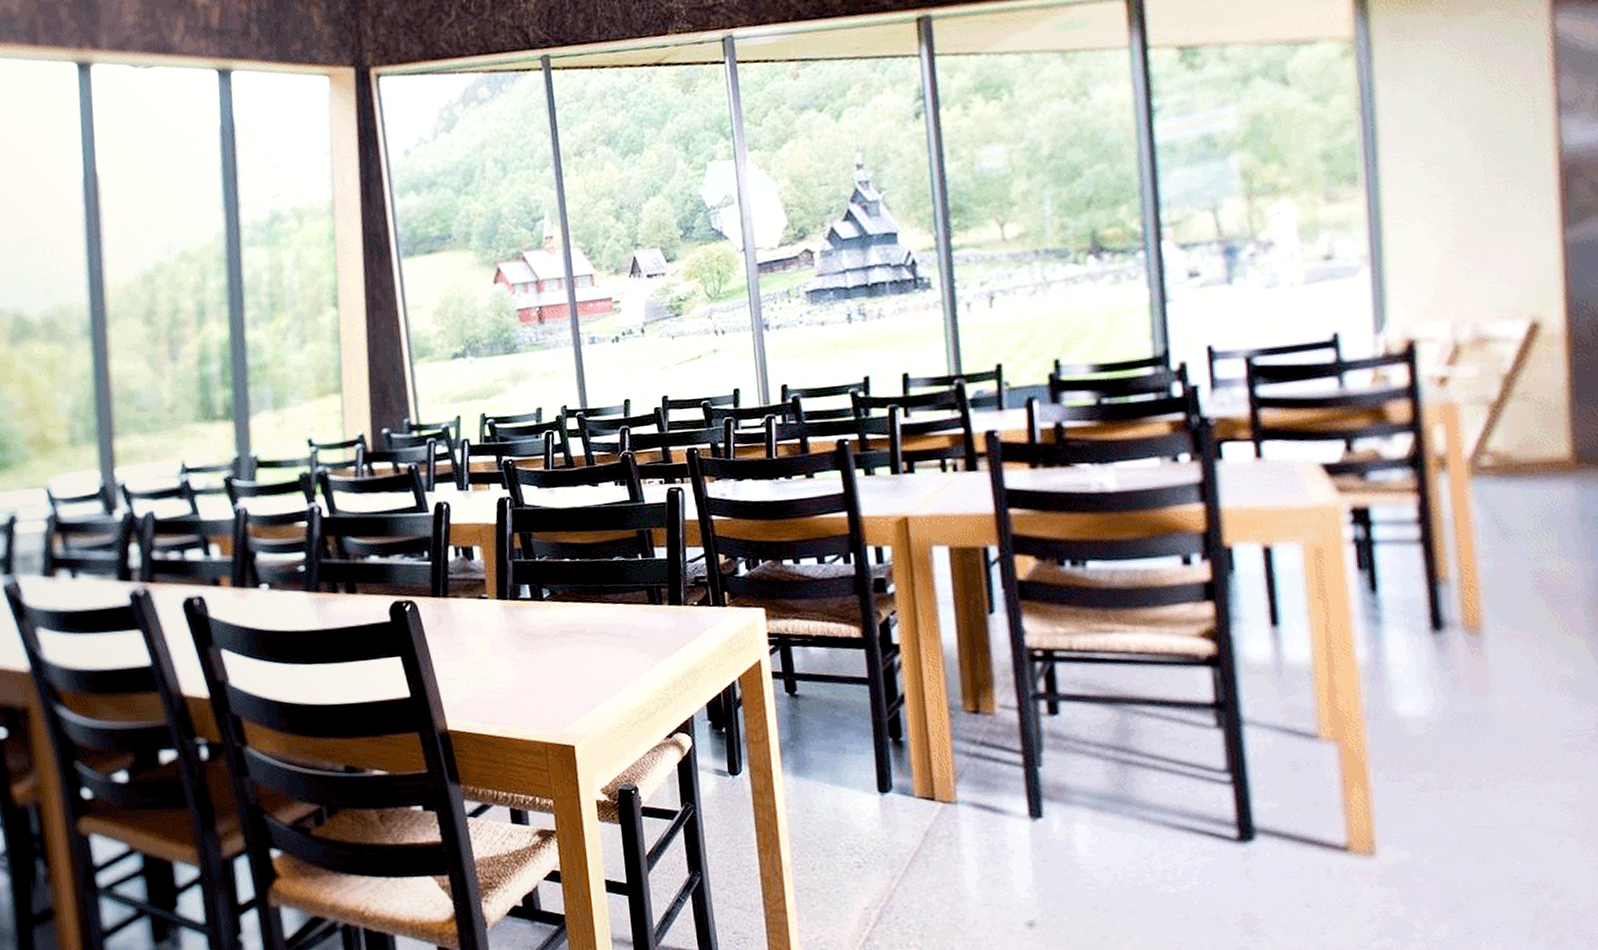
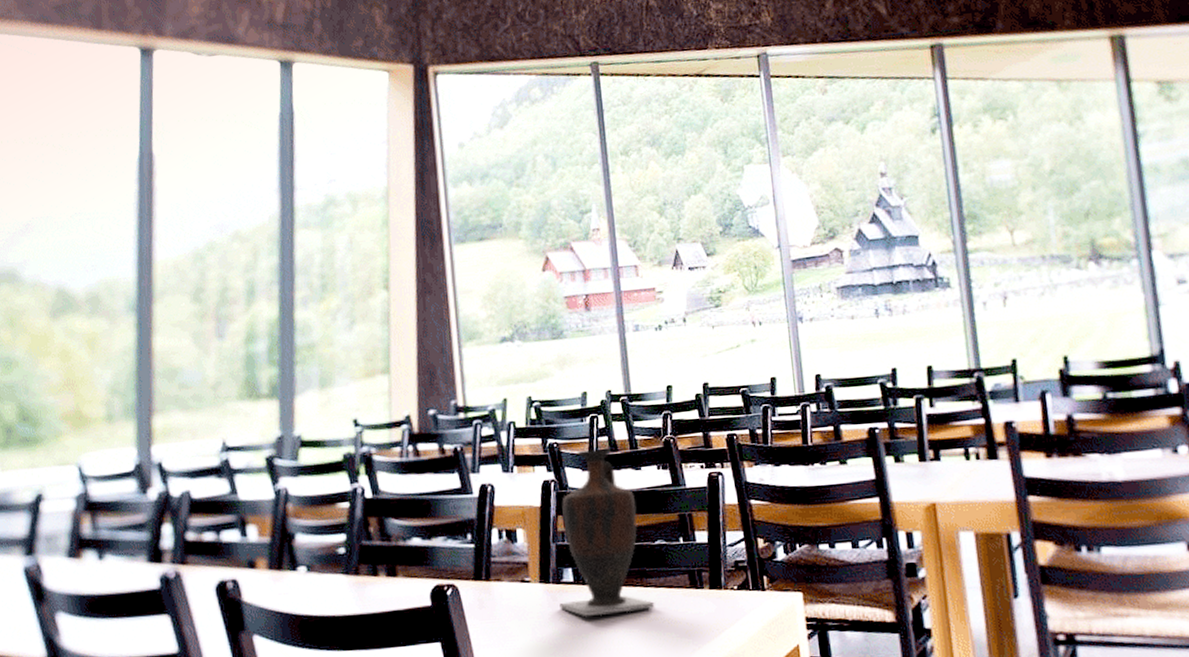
vase: none [517,465,614,633] -> present [559,448,655,617]

